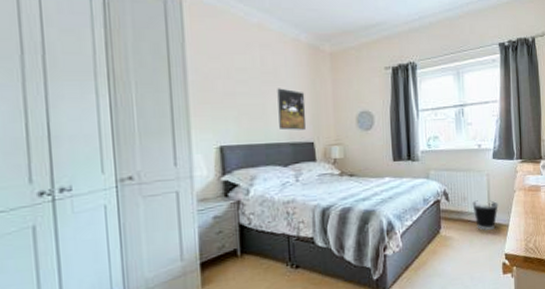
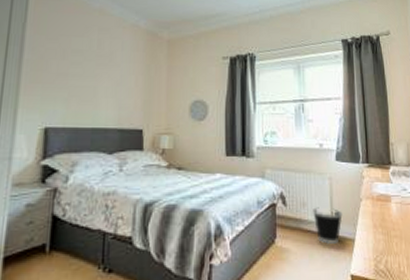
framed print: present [277,88,306,130] -> none [109,71,138,116]

